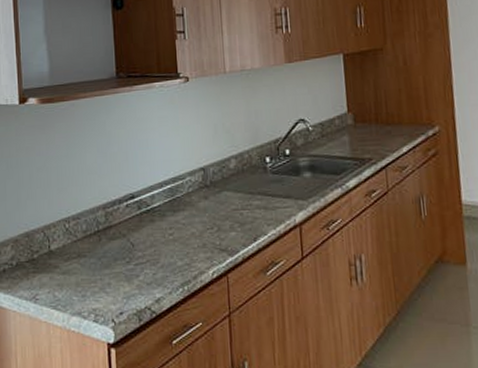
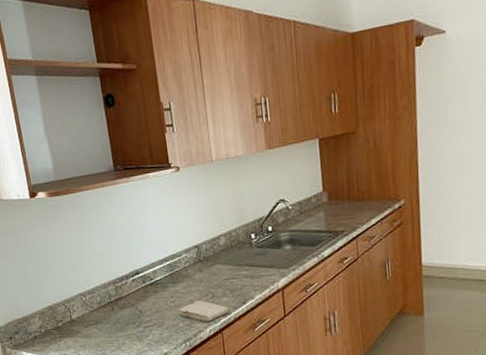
washcloth: none [177,234,237,261] -> present [178,300,230,322]

